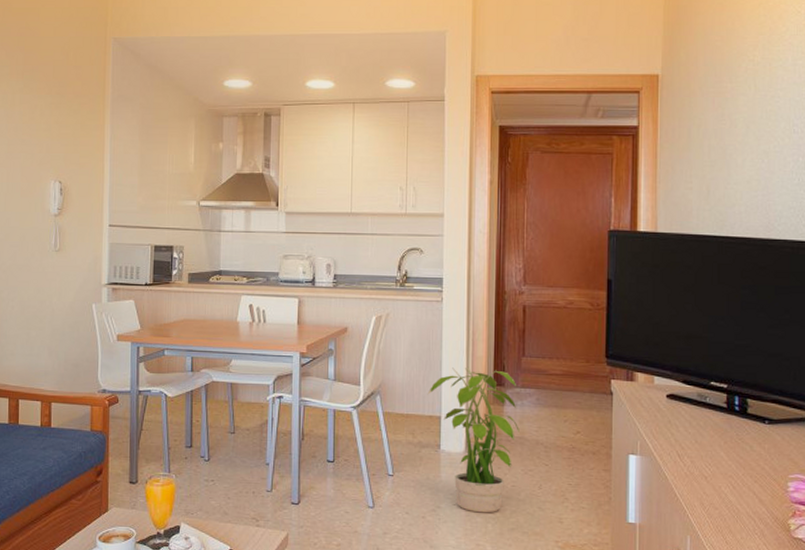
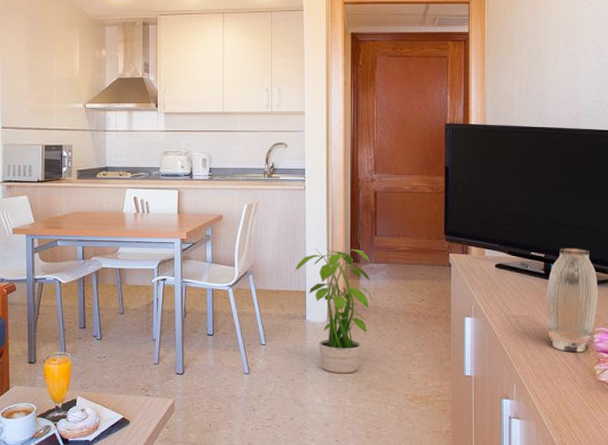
vase: none [729,378,793,503] -> present [546,248,598,353]

